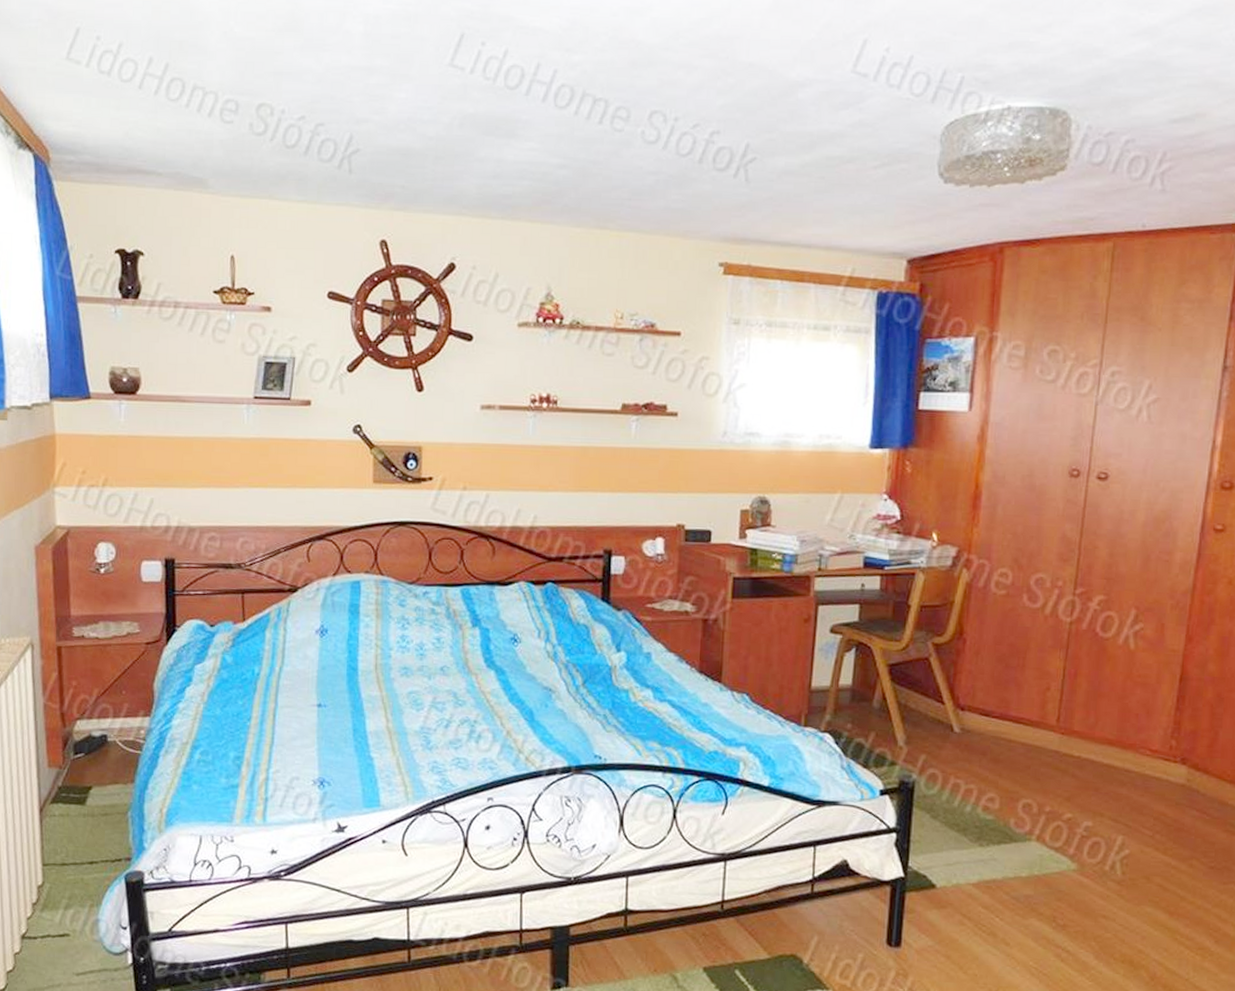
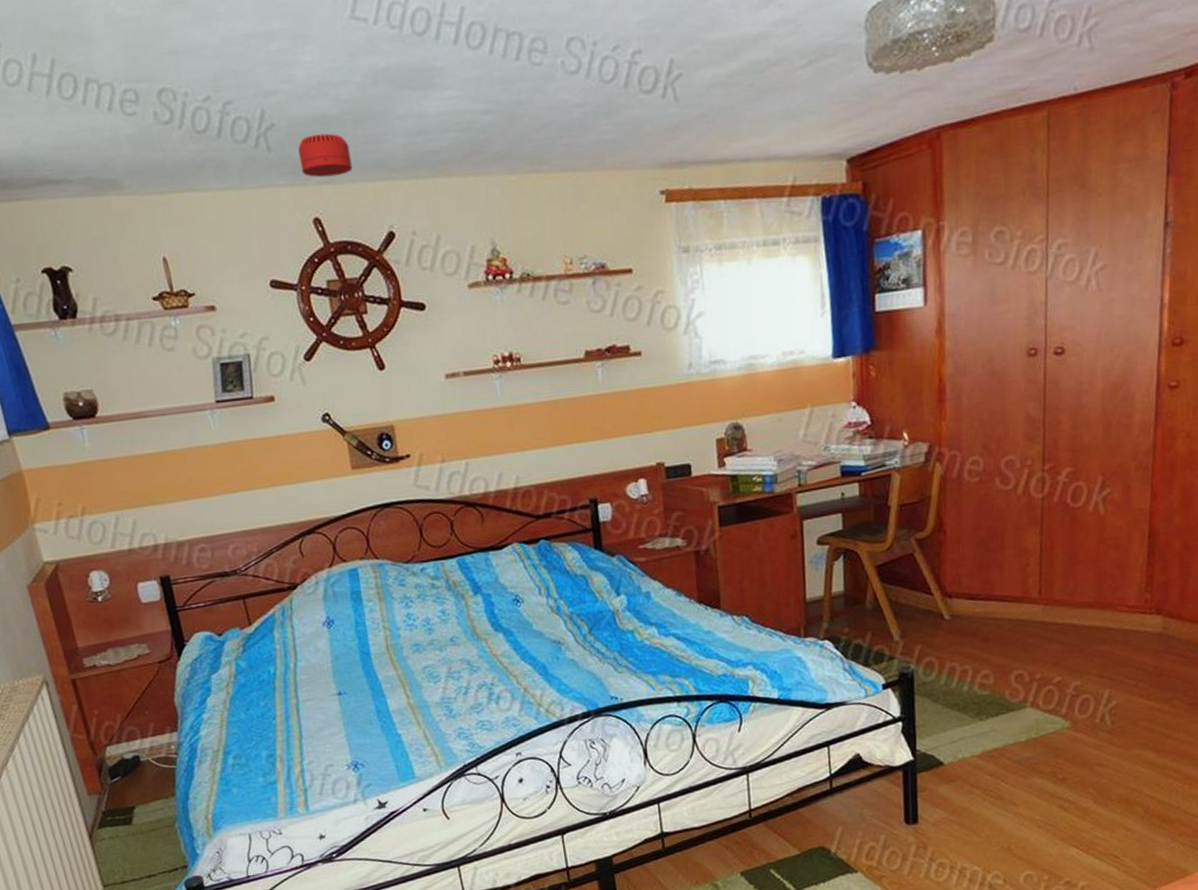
smoke detector: none [377,164,427,205] -> present [298,133,352,178]

